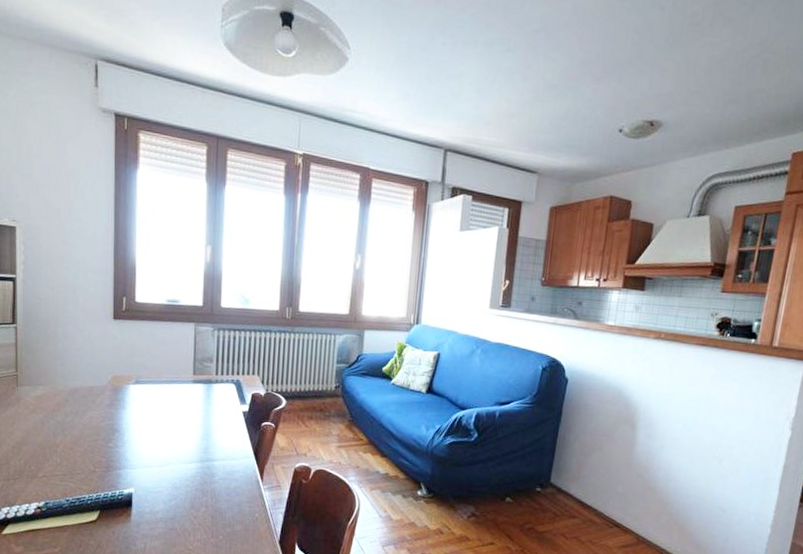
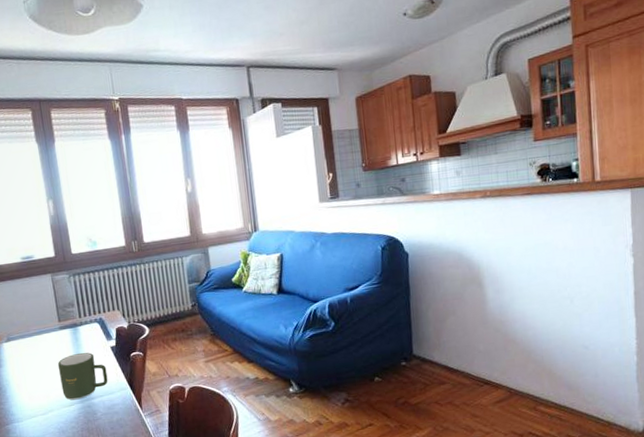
mug: none [183,411,234,459] -> present [58,352,108,400]

